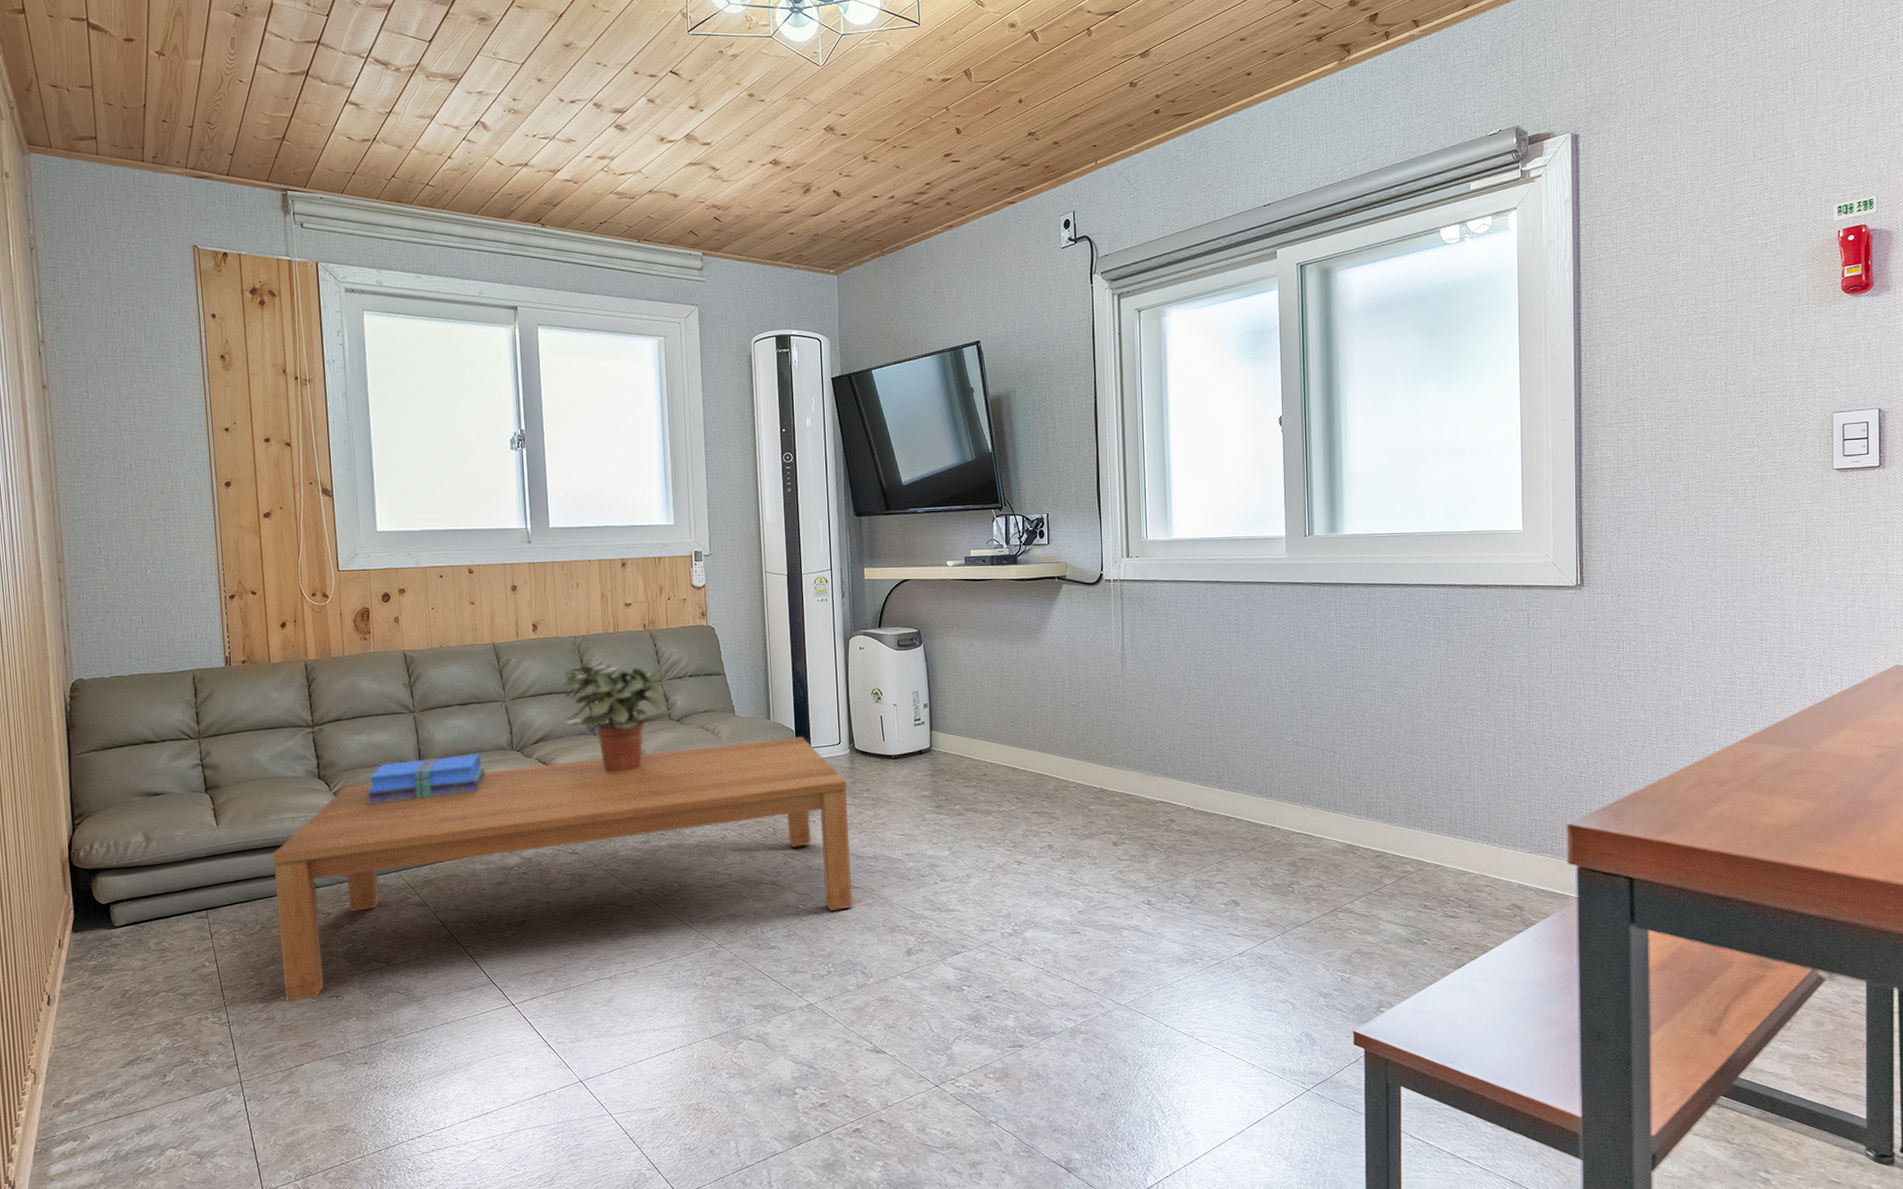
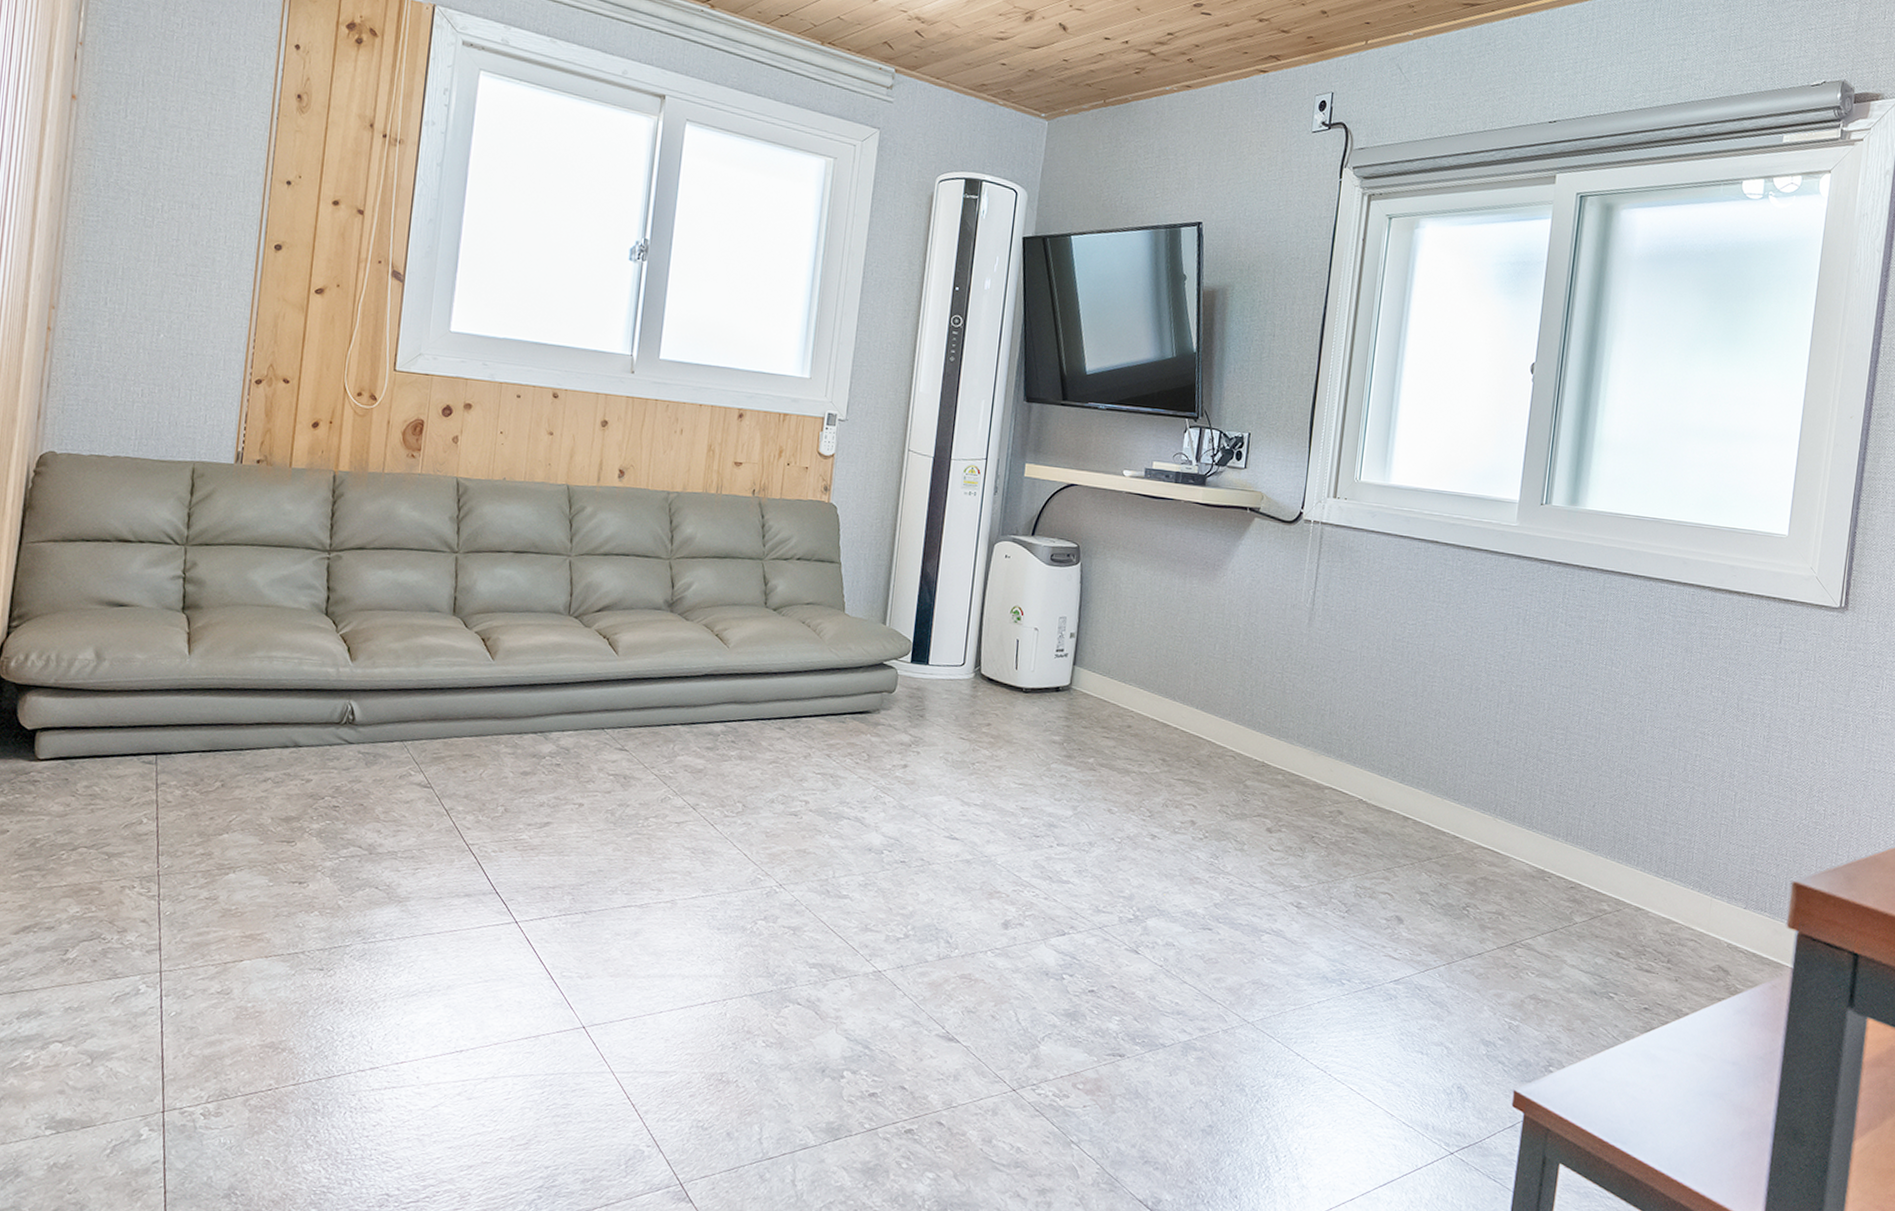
coffee table: present [272,736,852,1002] -> none [235,629,965,882]
books: present [366,754,485,805] -> none [380,608,531,659]
potted plant: present [561,660,672,772] -> none [637,524,770,660]

